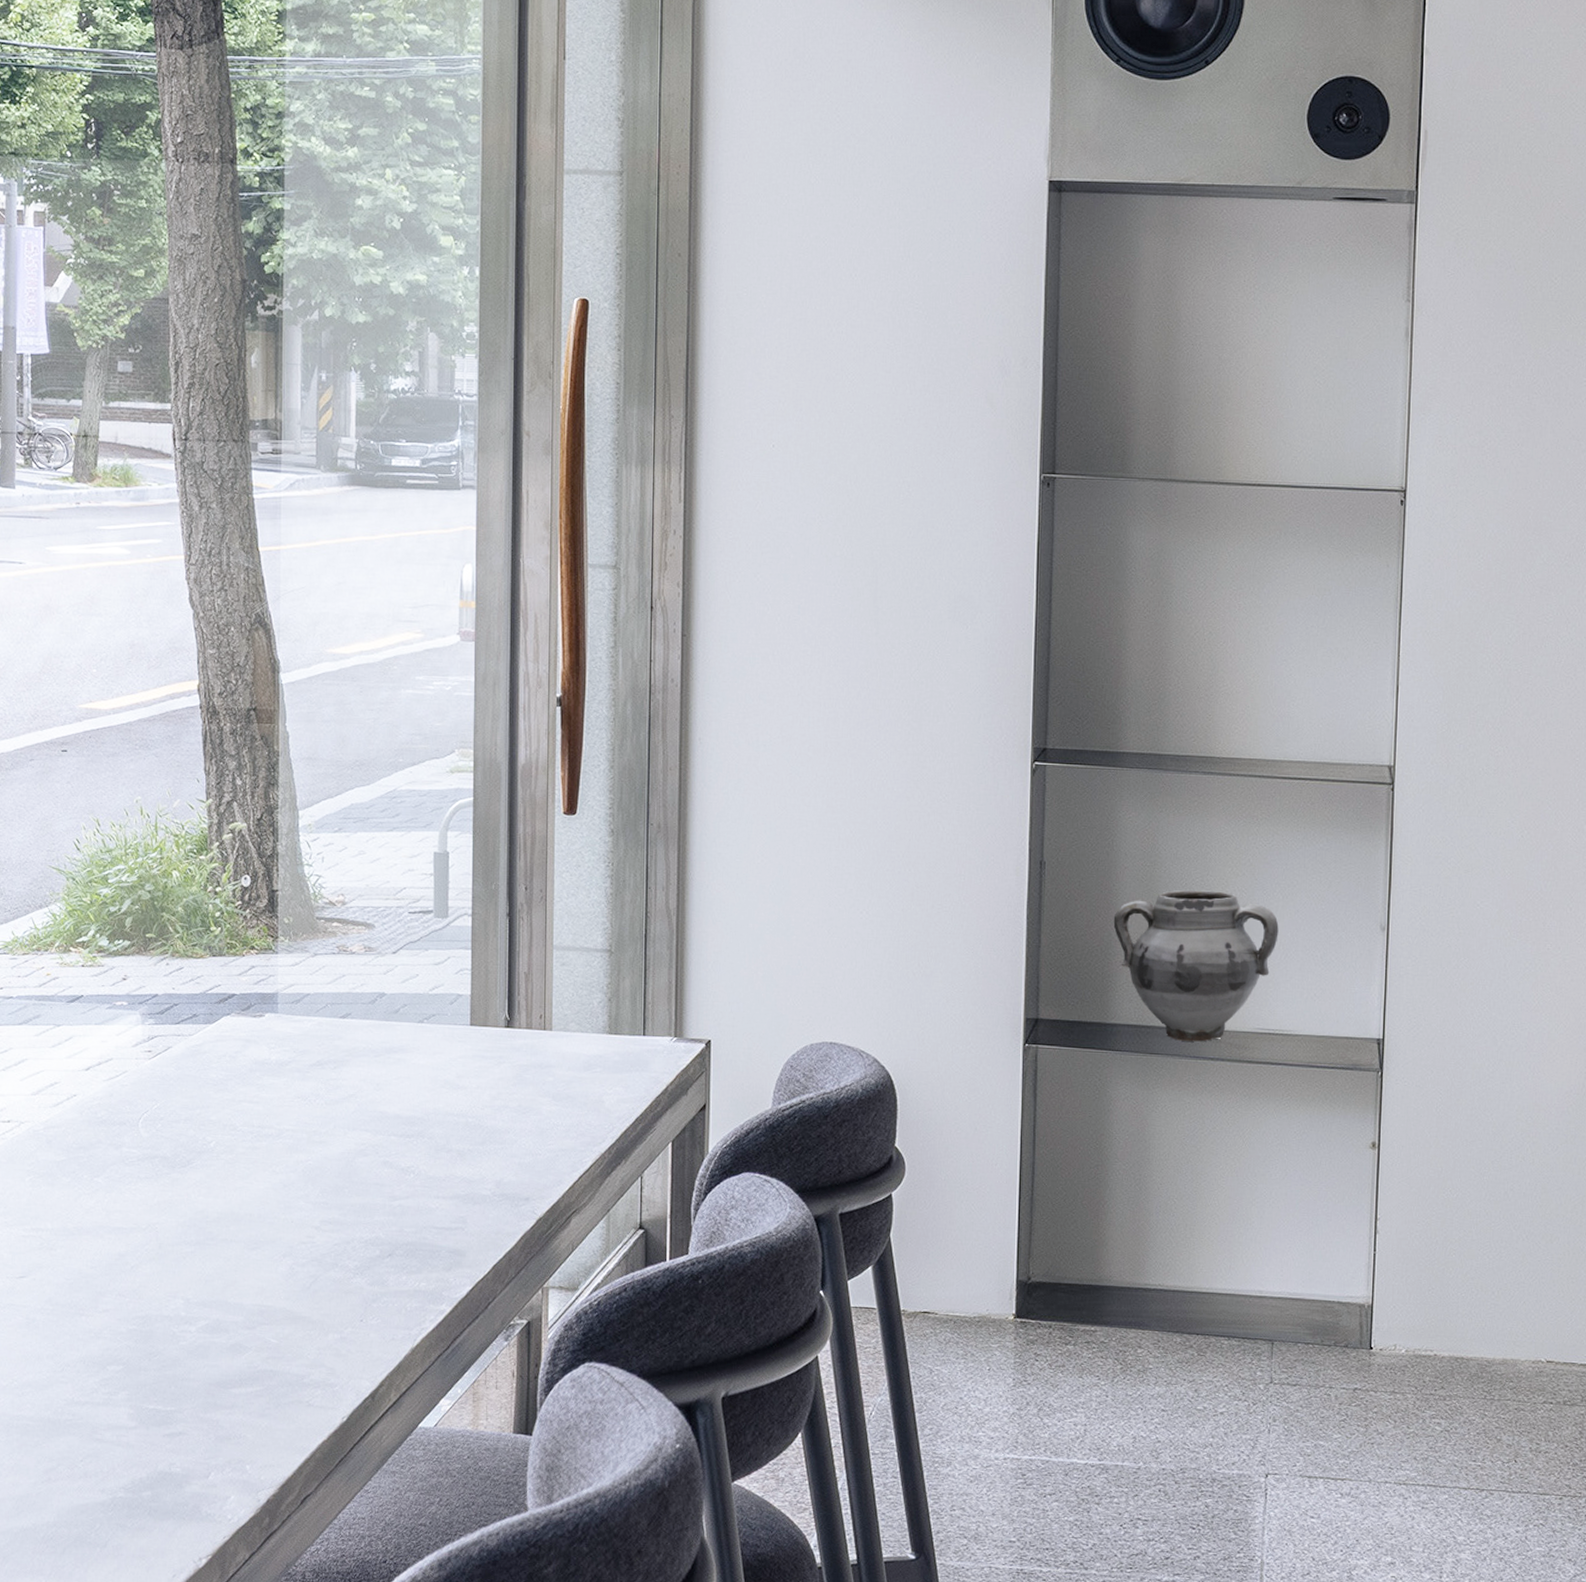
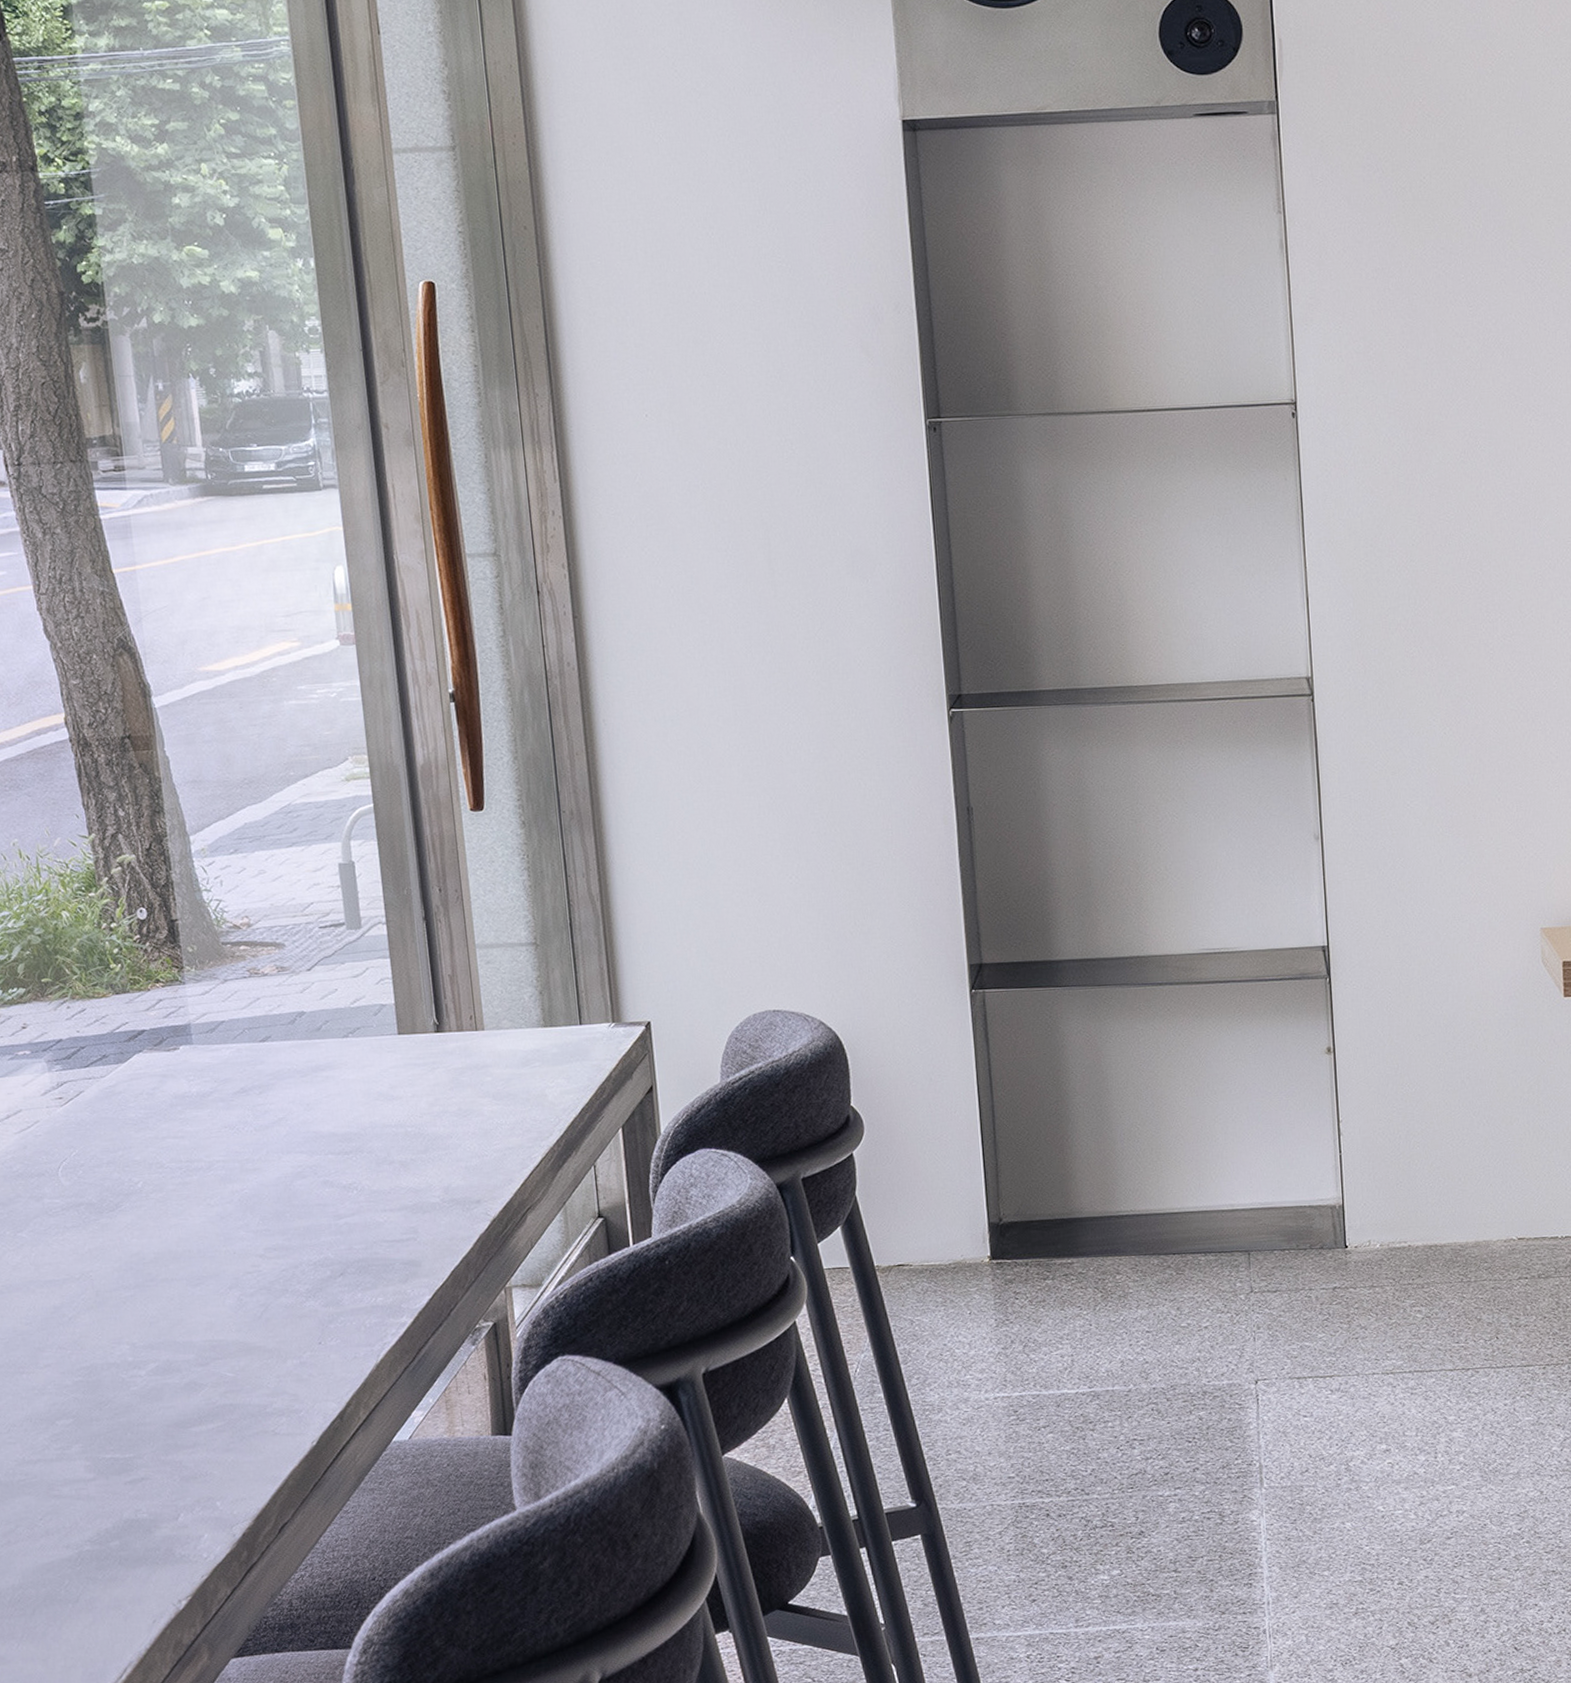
ceramic pot: present [1113,889,1279,1042] -> none [1047,818,1214,970]

